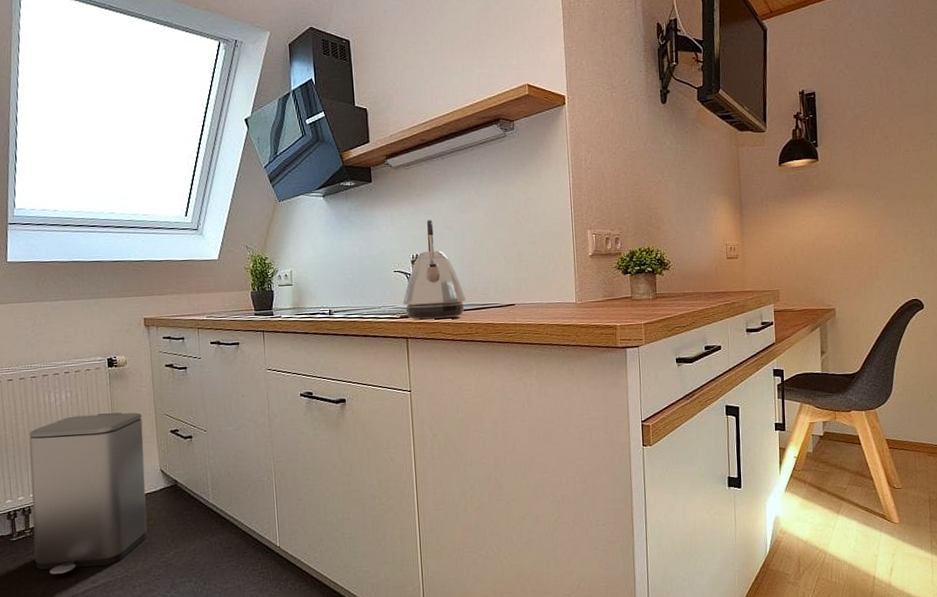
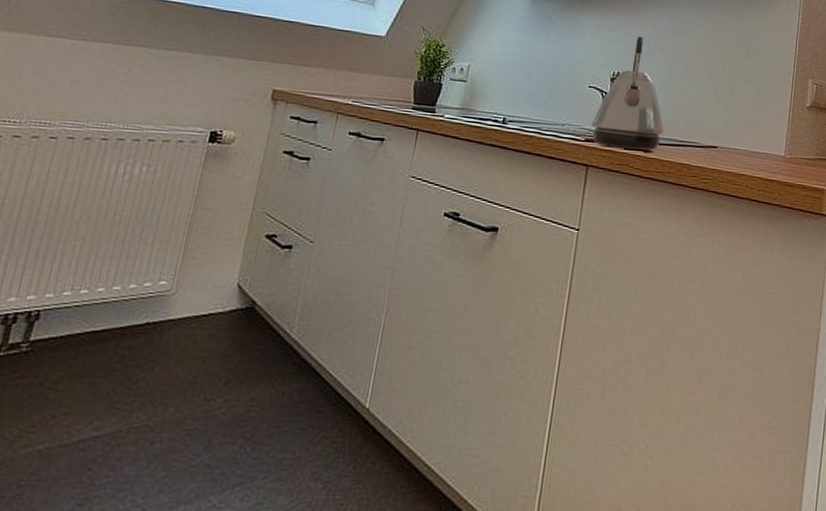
pedal bin: present [29,412,148,575] -> none [19,197,235,413]

